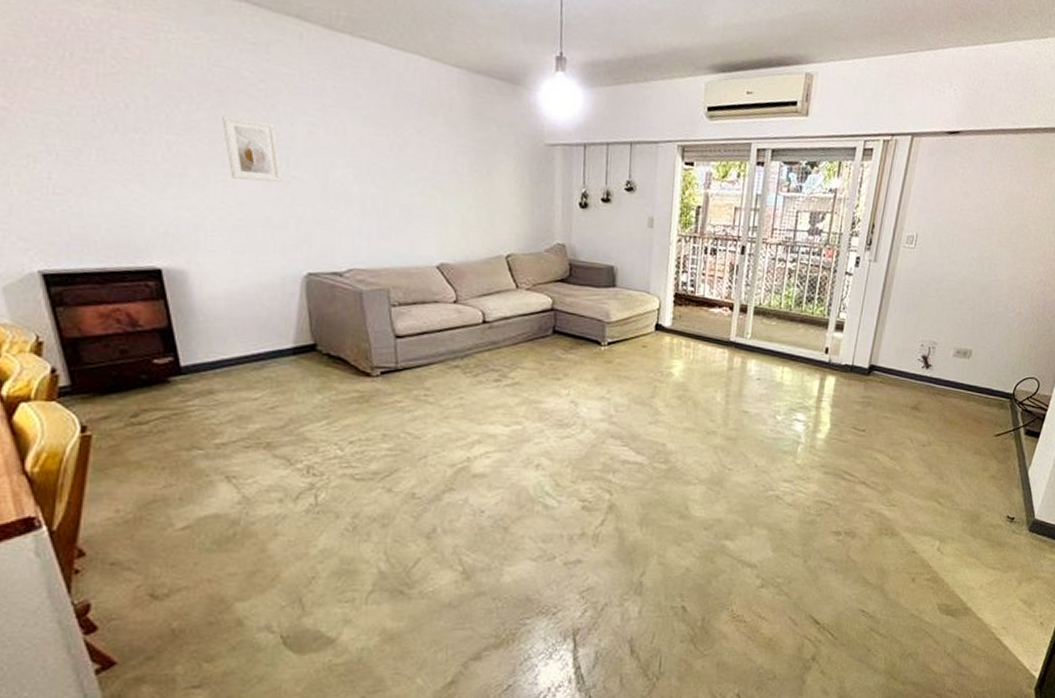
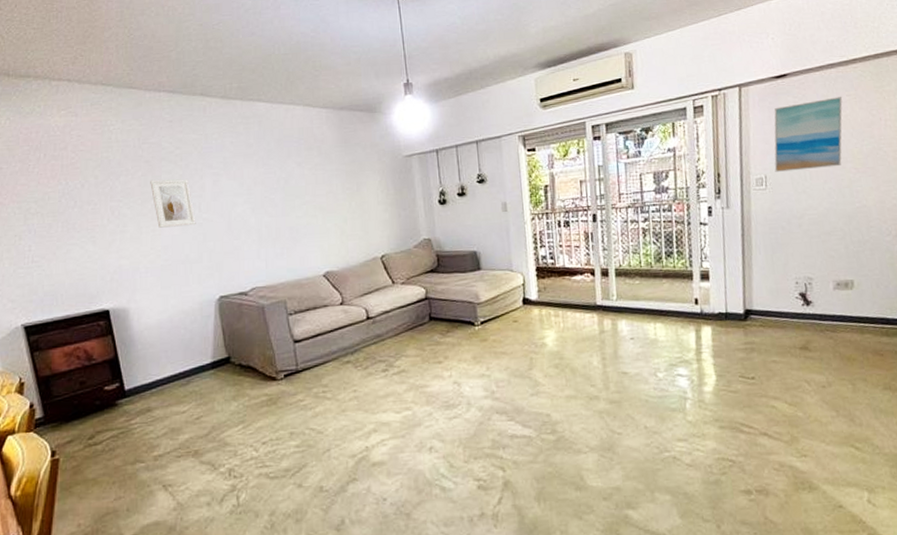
wall art: none [926,165,1005,237] -> present [774,97,843,172]

